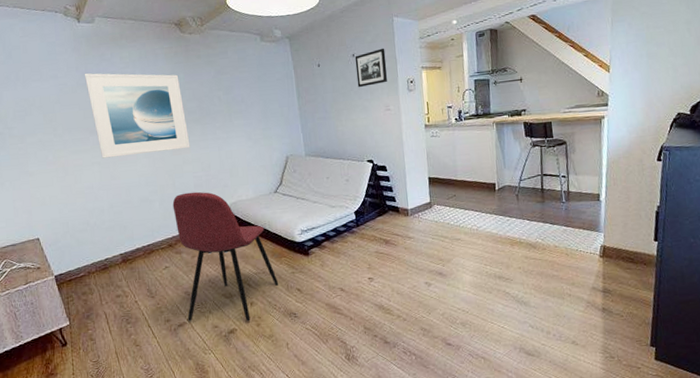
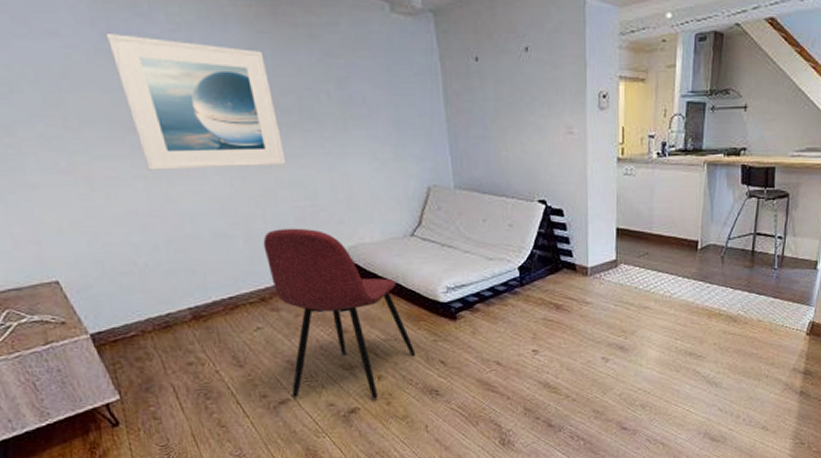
picture frame: present [354,48,387,87] -> none [528,42,573,97]

